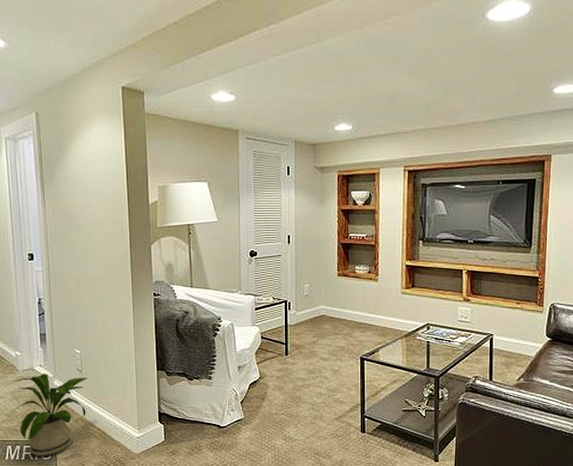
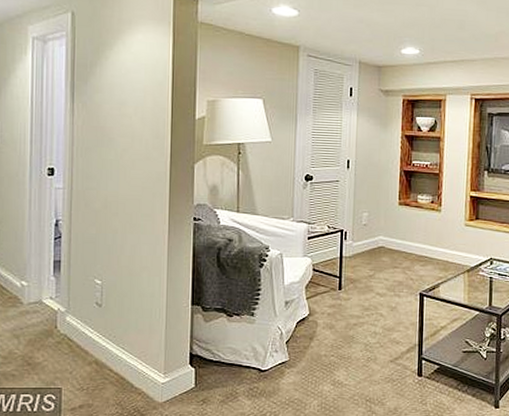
house plant: present [13,373,89,457] -> none [11,307,109,407]

